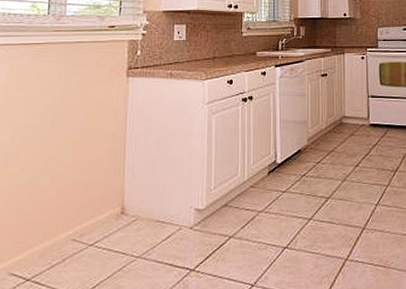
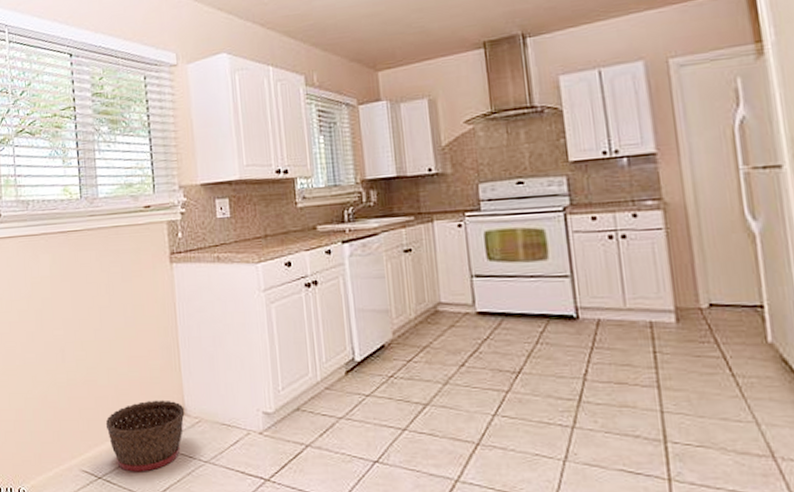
basket: none [42,201,123,272] -> present [105,400,185,472]

